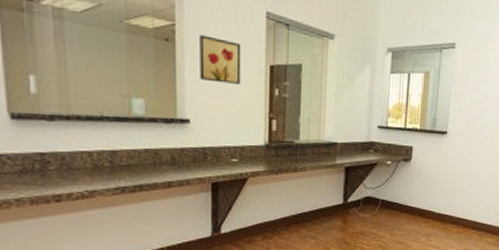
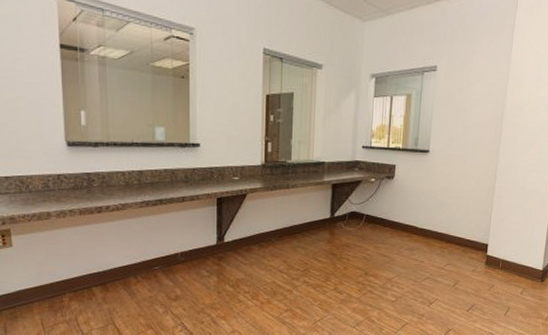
wall art: present [200,35,241,84] -> none [208,71,242,112]

